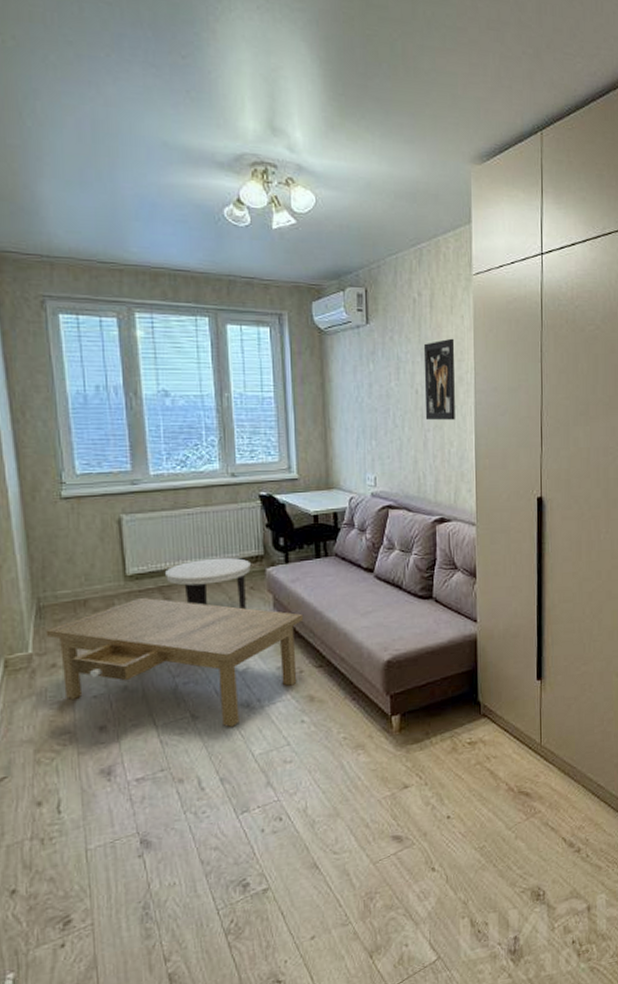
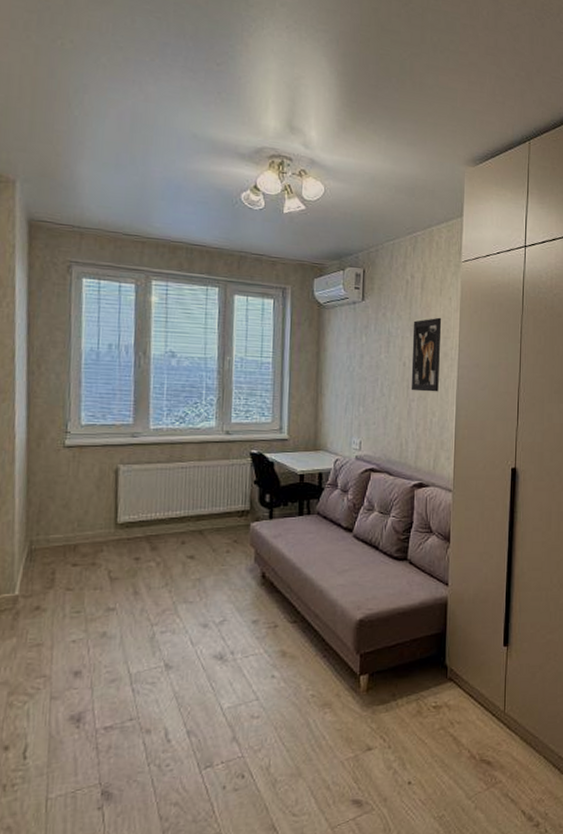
coffee table: present [45,597,304,727] -> none [34,545,283,678]
side table: present [165,557,251,610] -> none [154,510,236,562]

